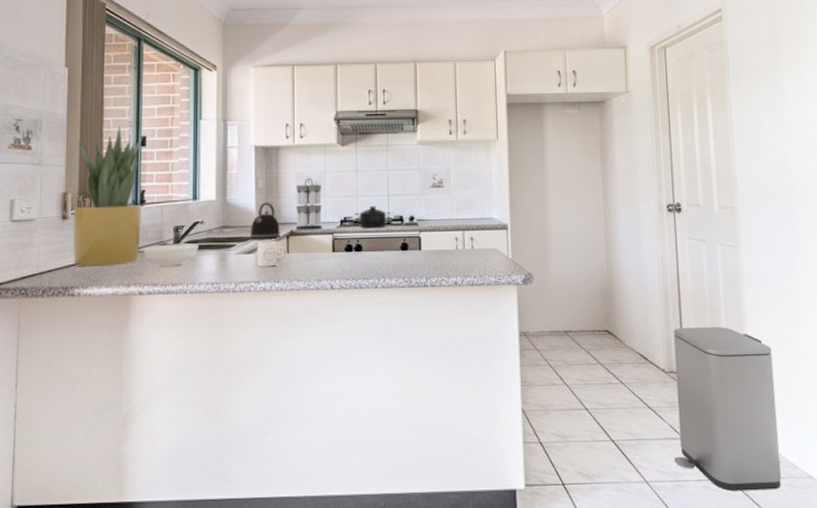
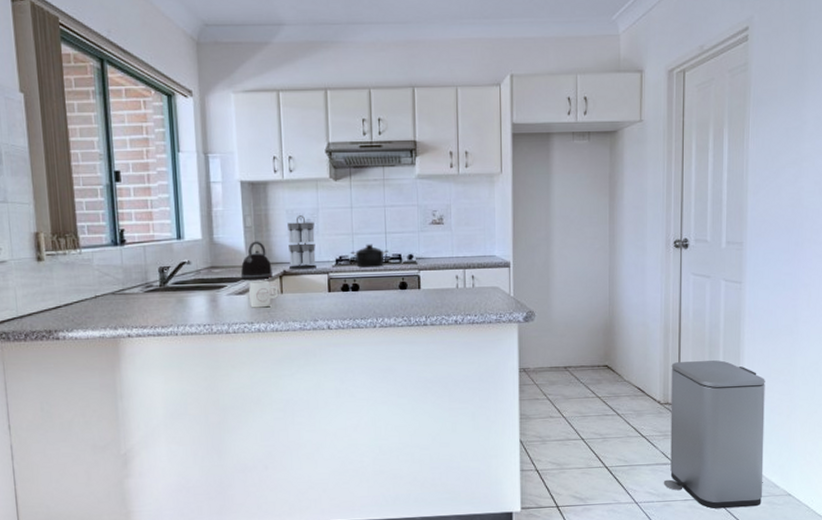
planter: present [72,125,147,267] -> none [43,158,124,310]
bowl: present [142,243,200,267] -> none [127,284,188,310]

